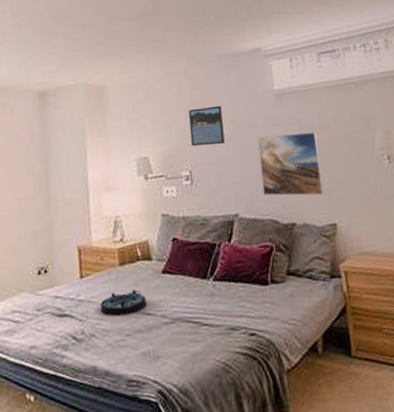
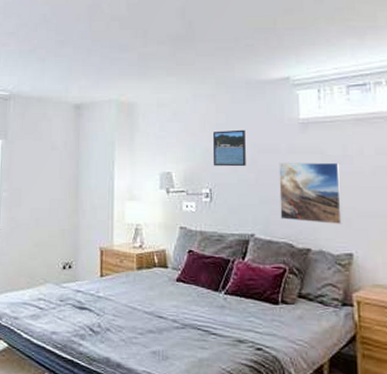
serving tray: present [100,289,147,316] -> none [116,293,160,315]

